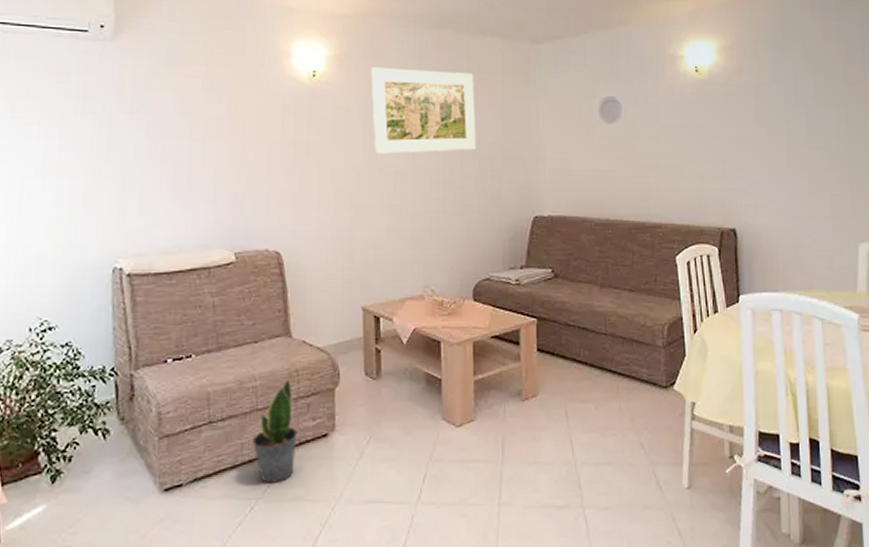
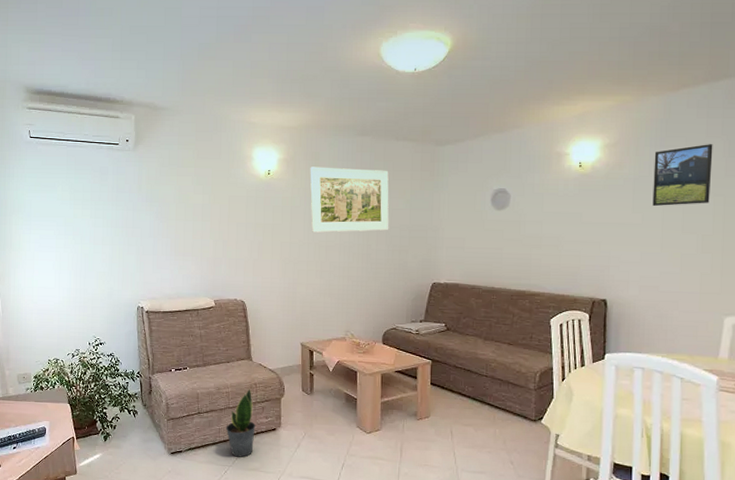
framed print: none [773,48,832,117] -> present [652,144,713,206]

